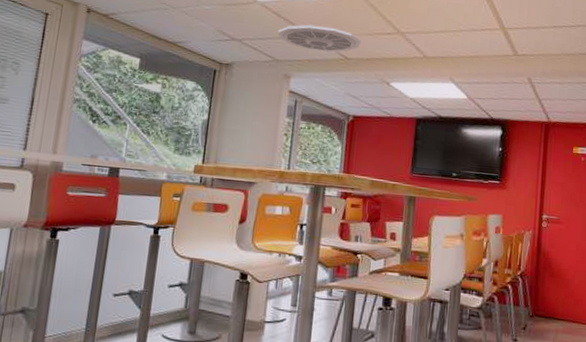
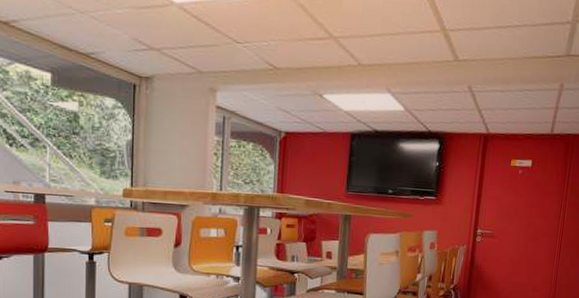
ceiling vent: present [277,24,362,52] -> none [199,29,292,61]

